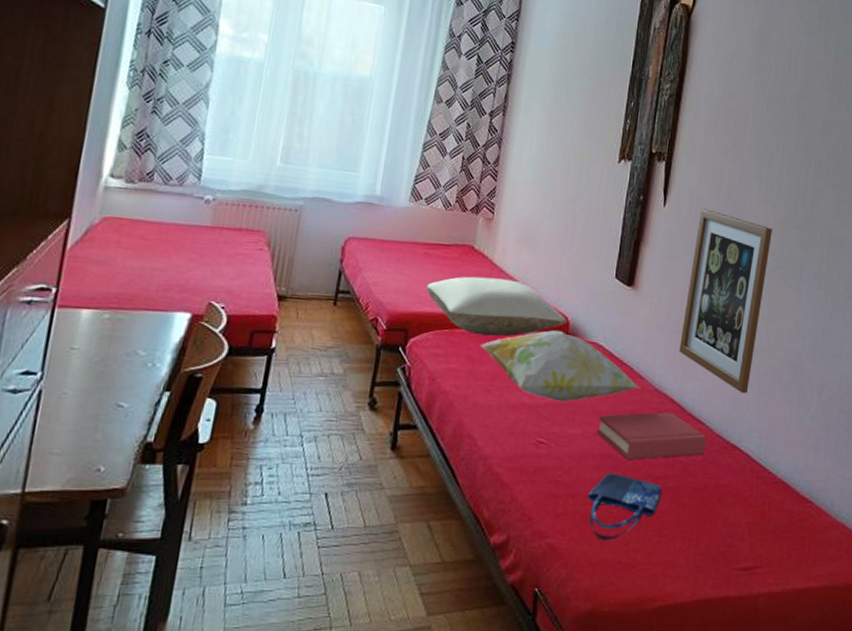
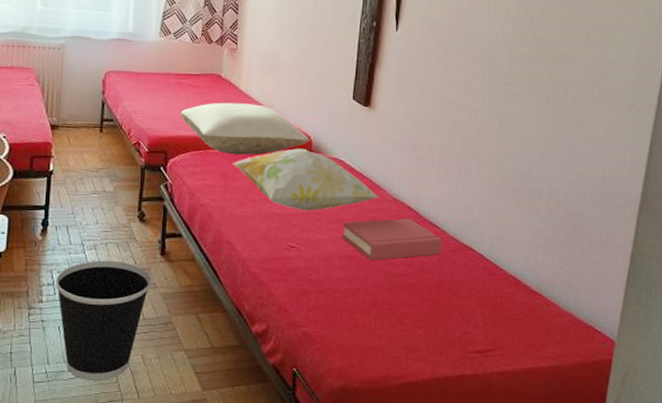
wastebasket: none [264,455,379,603] -> present [55,260,152,381]
shopping bag: present [587,473,662,541] -> none [335,272,403,329]
wall art: present [679,208,772,394] -> none [414,31,501,201]

